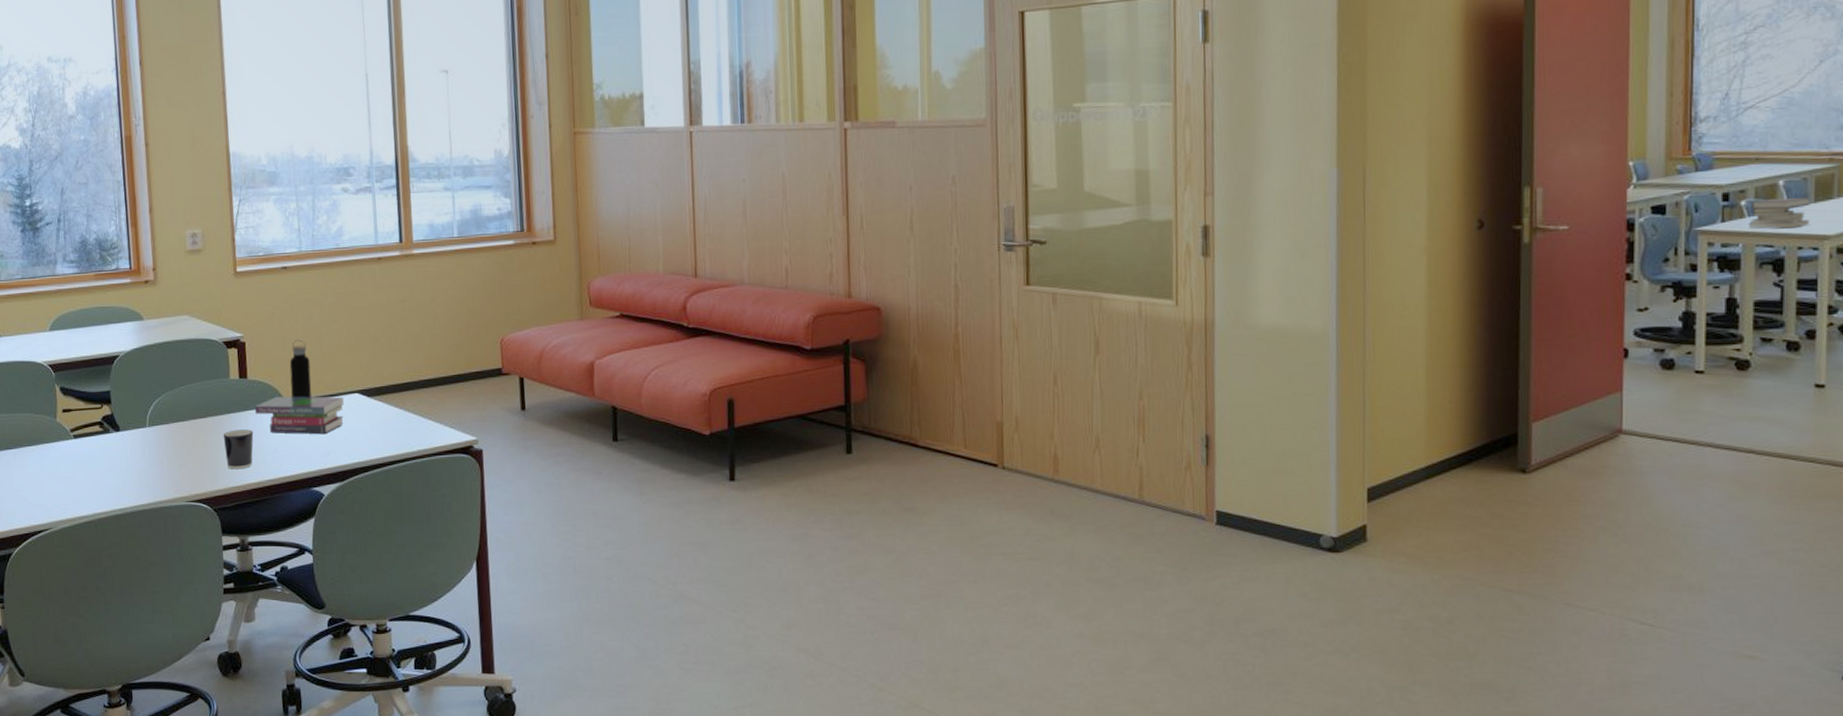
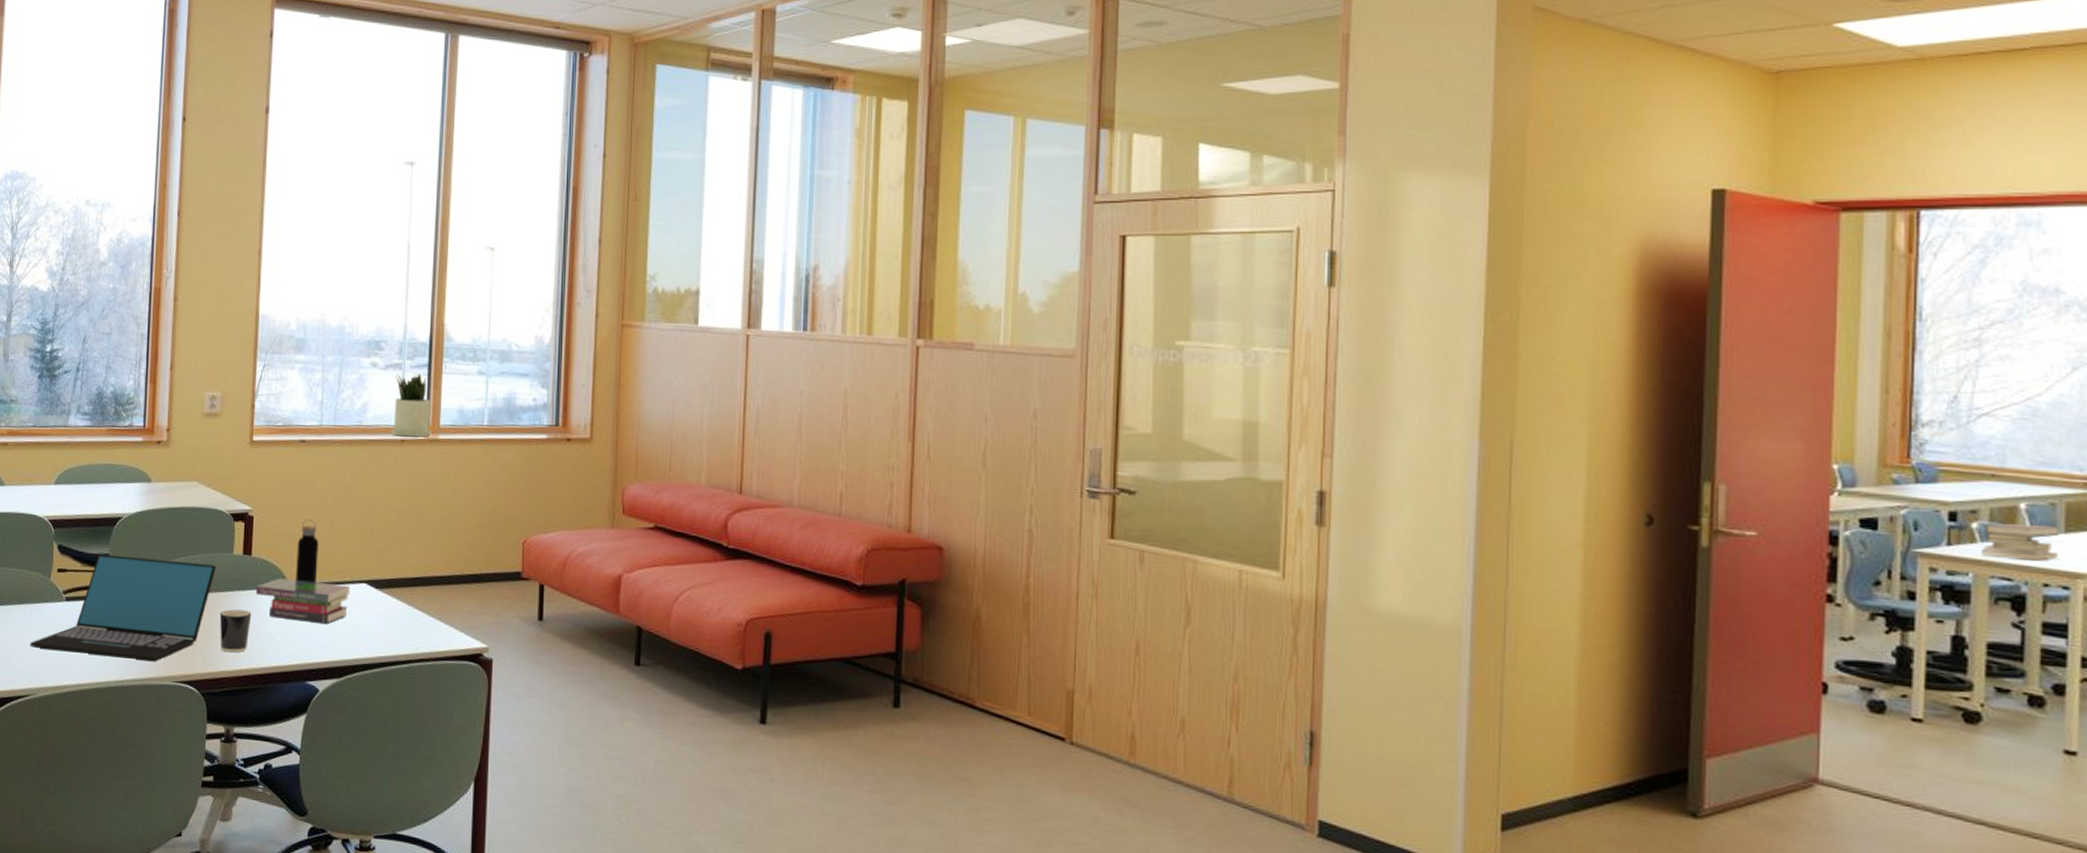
laptop: none [44,390,215,485] -> present [30,554,216,661]
planter: none [367,195,407,255] -> present [390,373,433,437]

